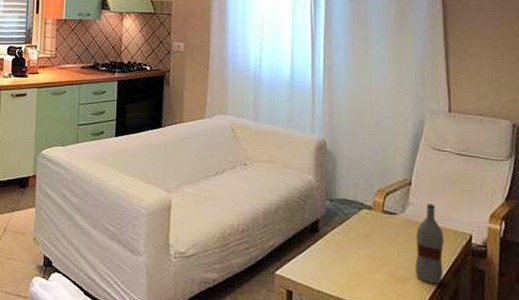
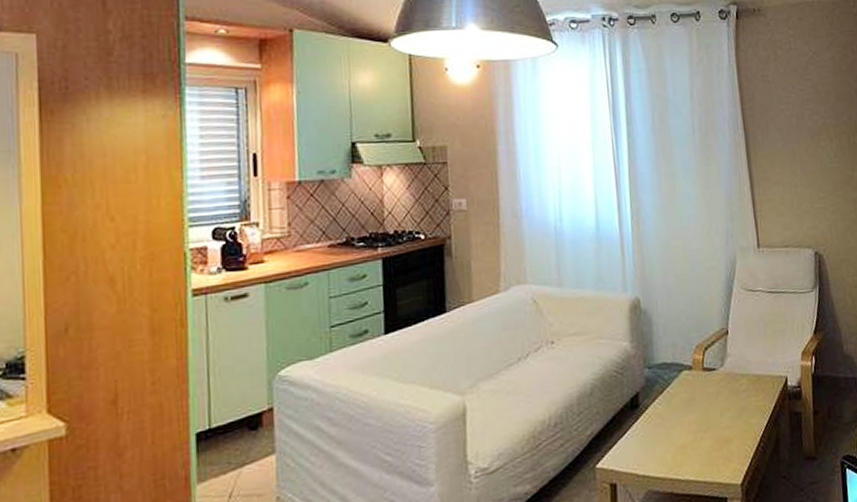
bottle: present [414,204,444,284] -> none [736,351,765,439]

